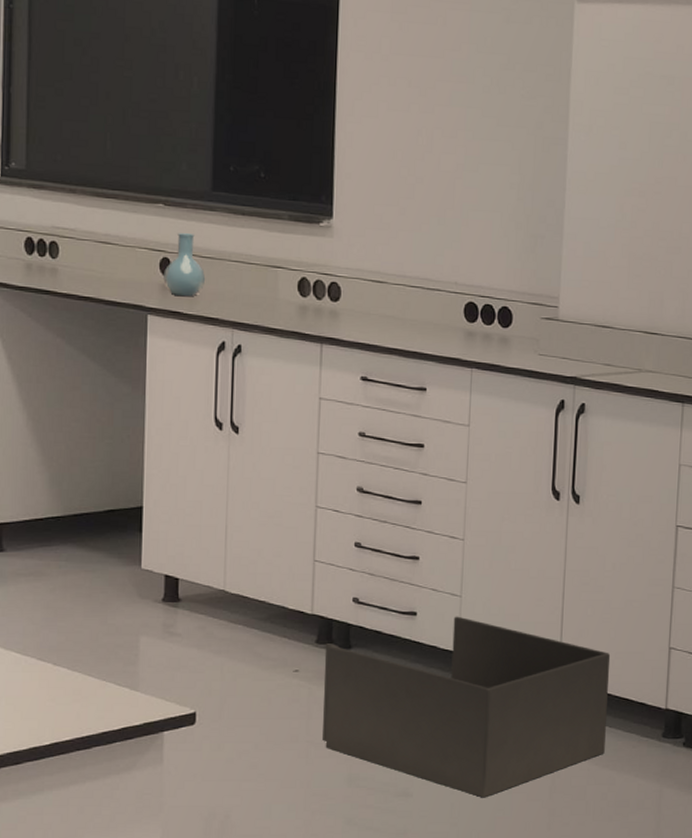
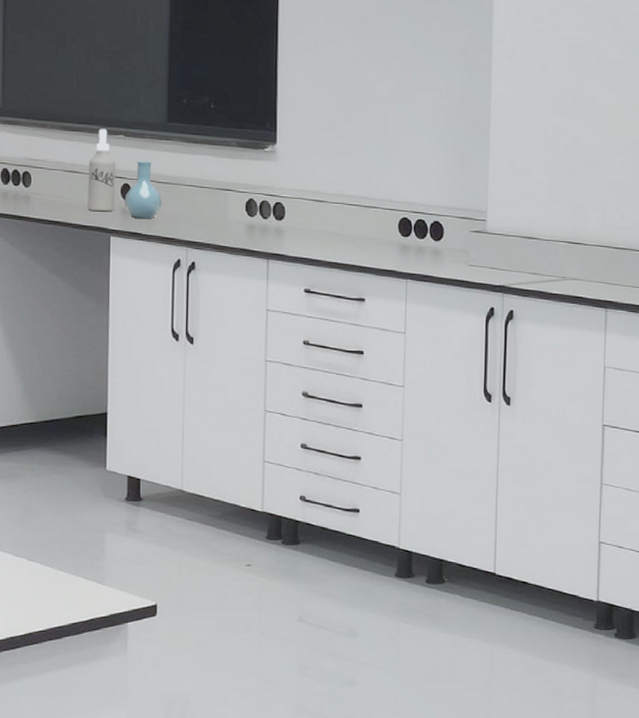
spray bottle: none [122,196,155,288] -> present [87,128,116,212]
storage bin: present [322,616,611,798] -> none [273,512,543,687]

